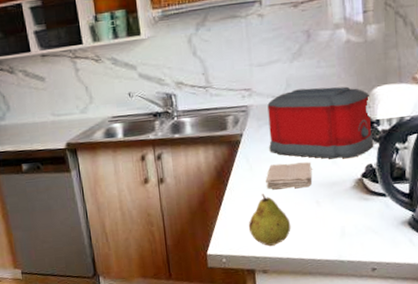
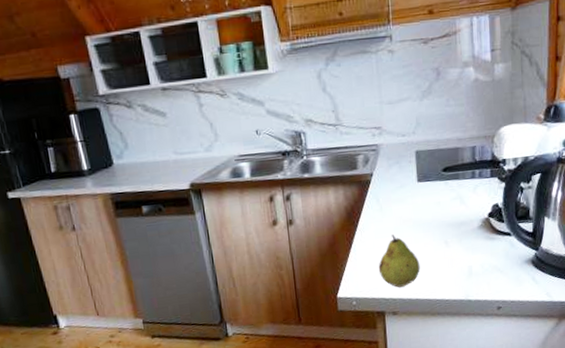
washcloth: present [265,162,313,189] -> none [395,201,441,230]
toaster: present [267,86,374,159] -> none [397,125,500,199]

